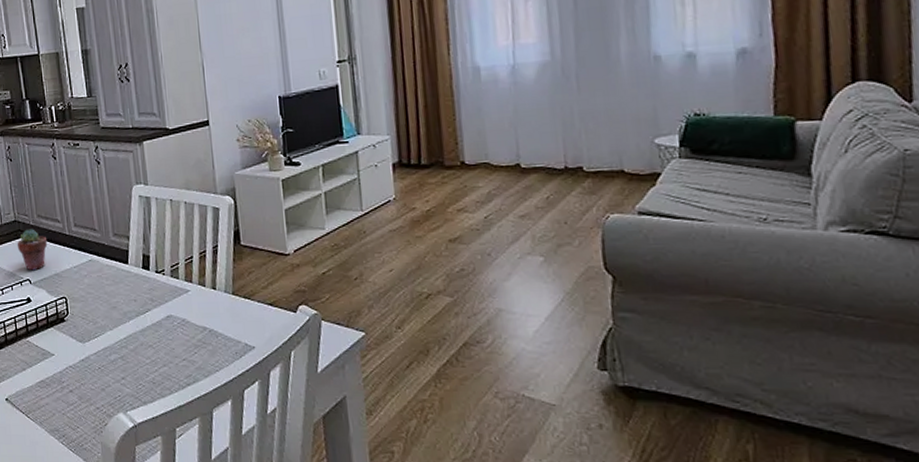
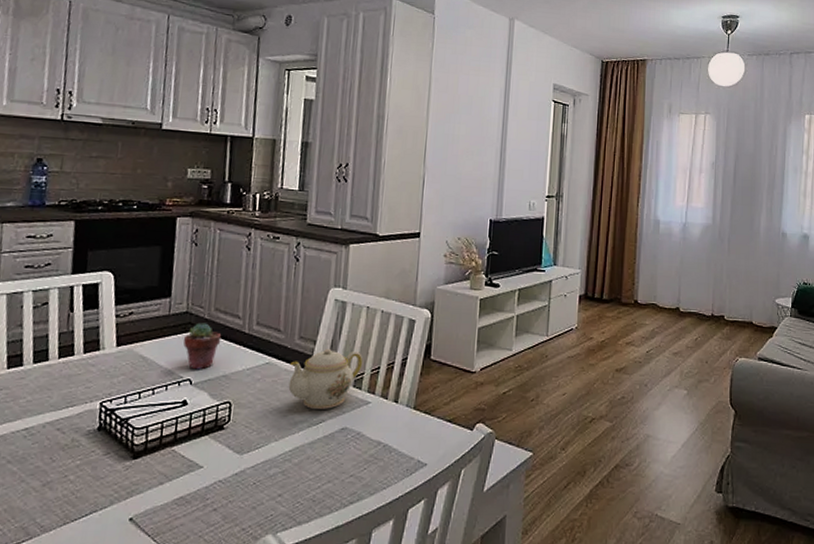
teapot: none [110,242,176,299] -> present [288,348,363,409]

